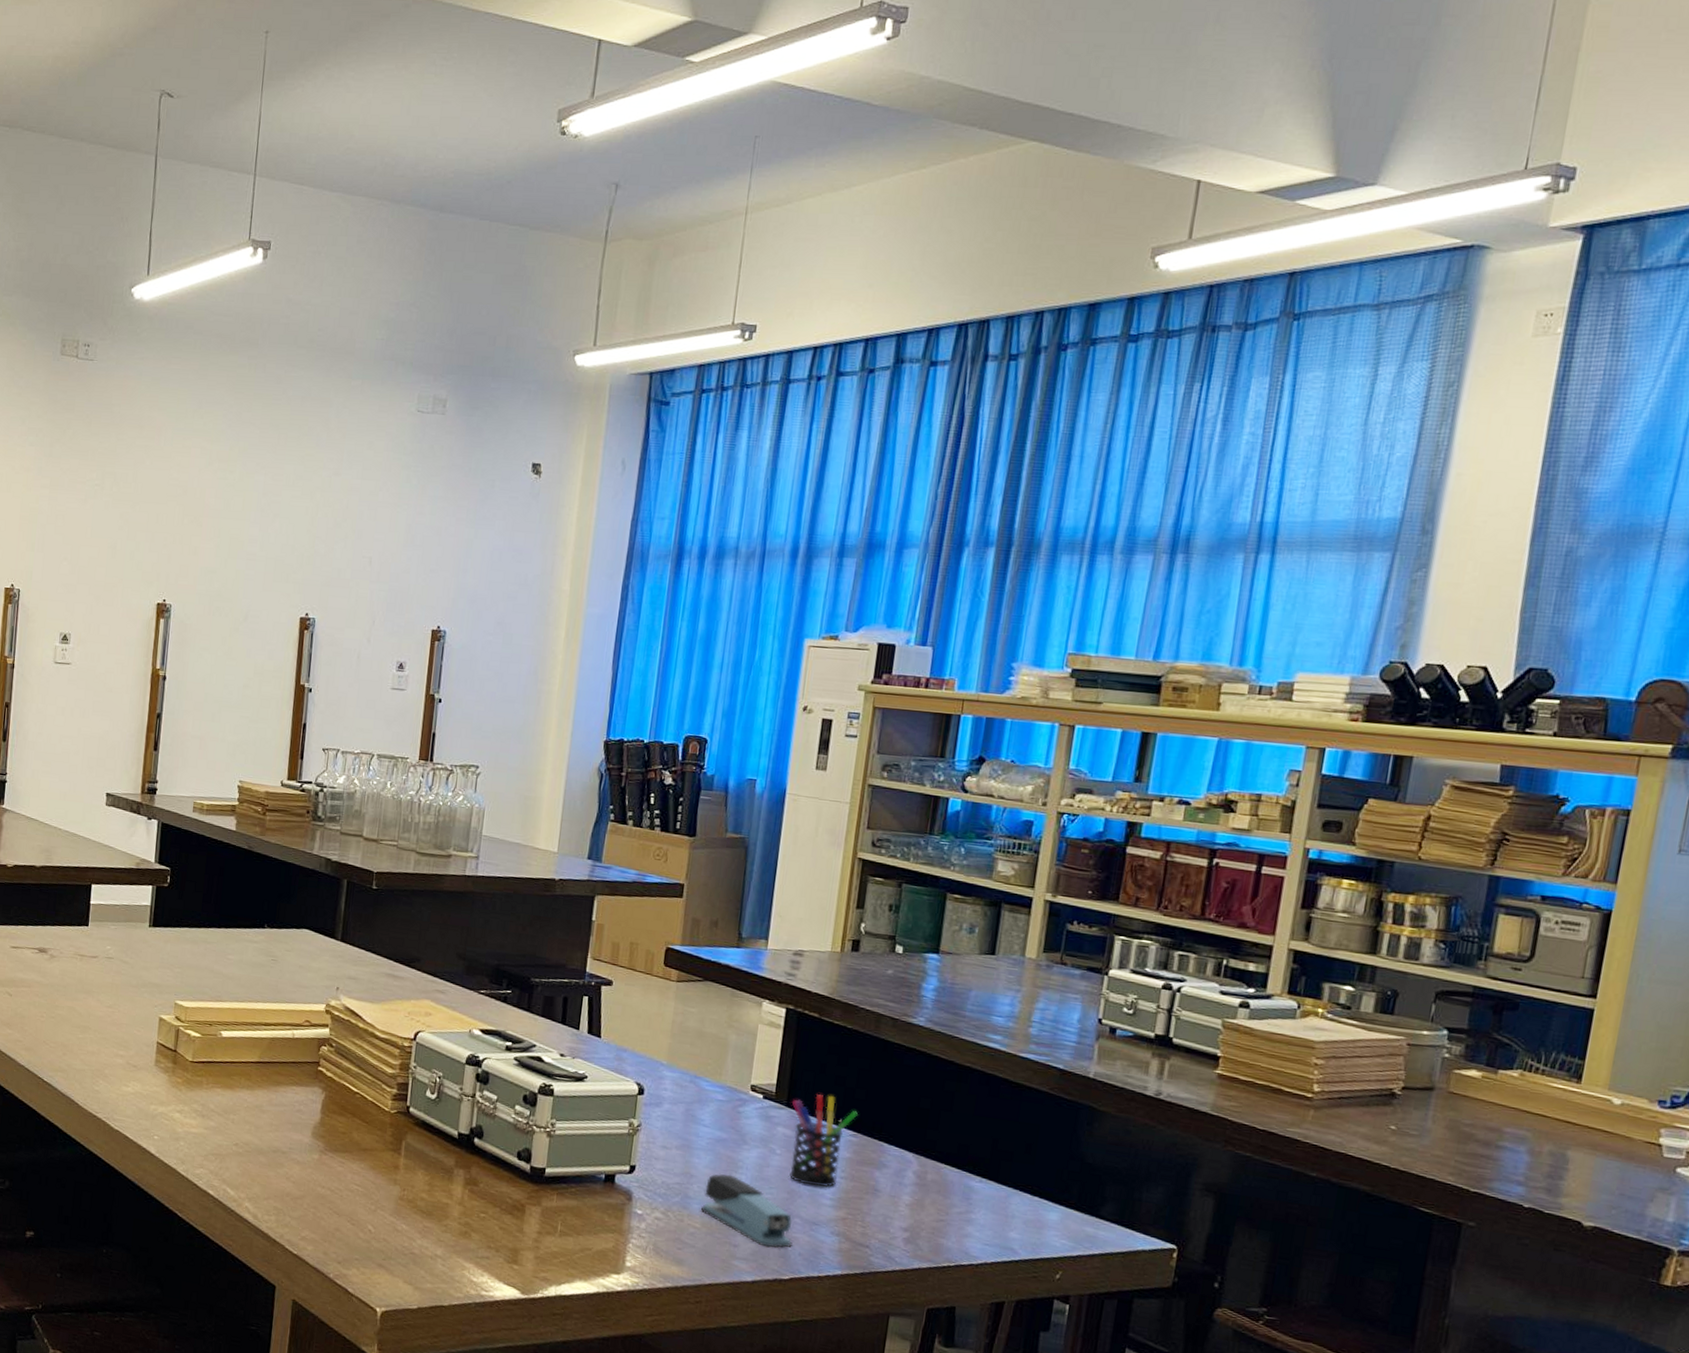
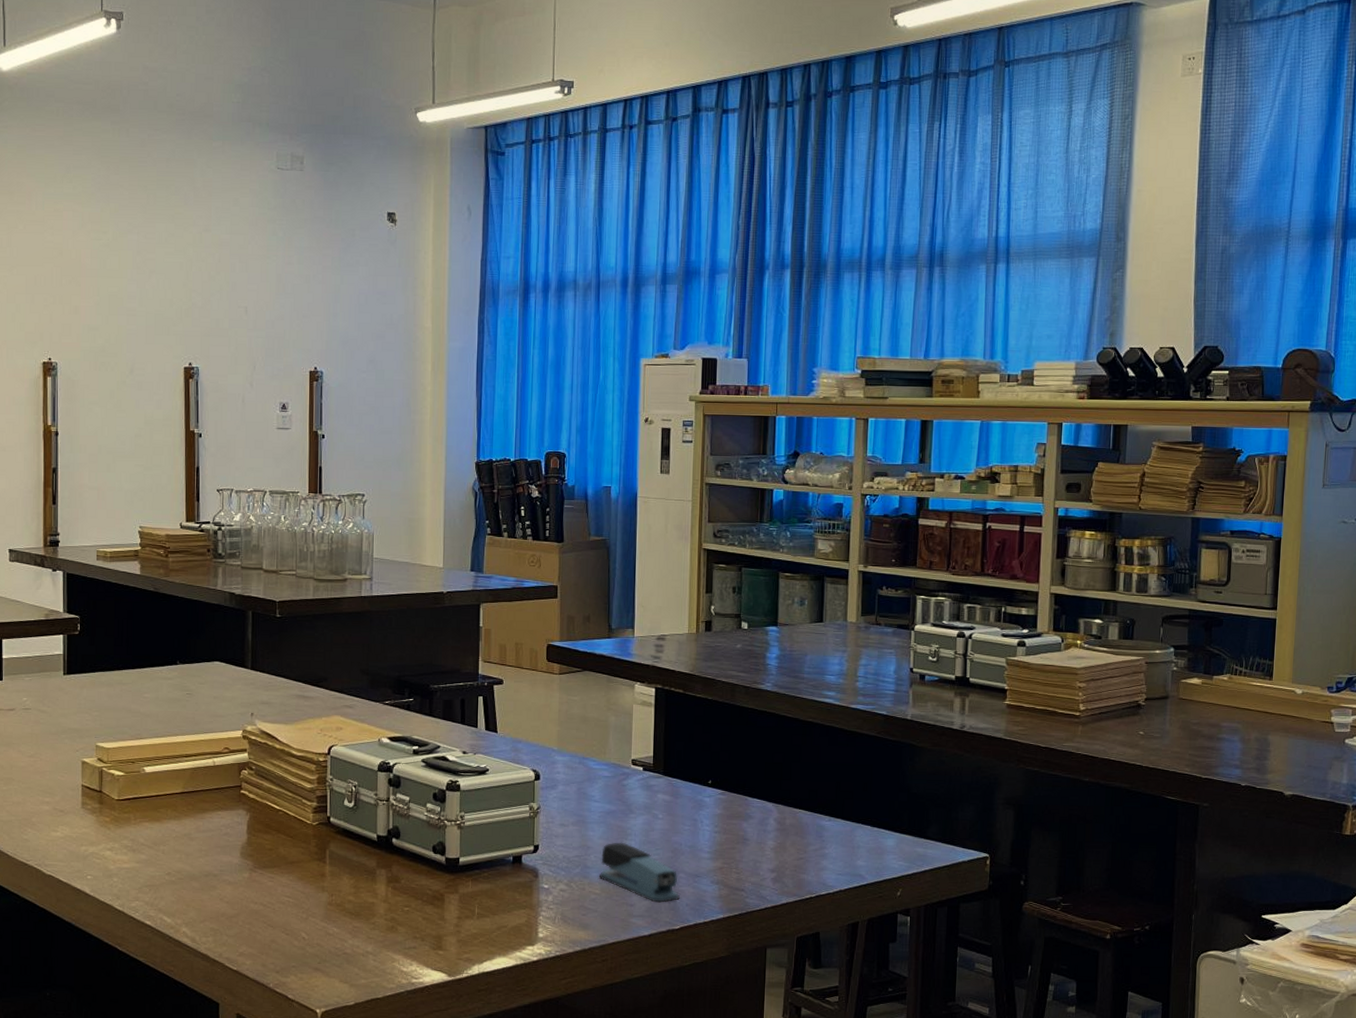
pen holder: present [789,1094,858,1188] -> none [667,760,724,843]

